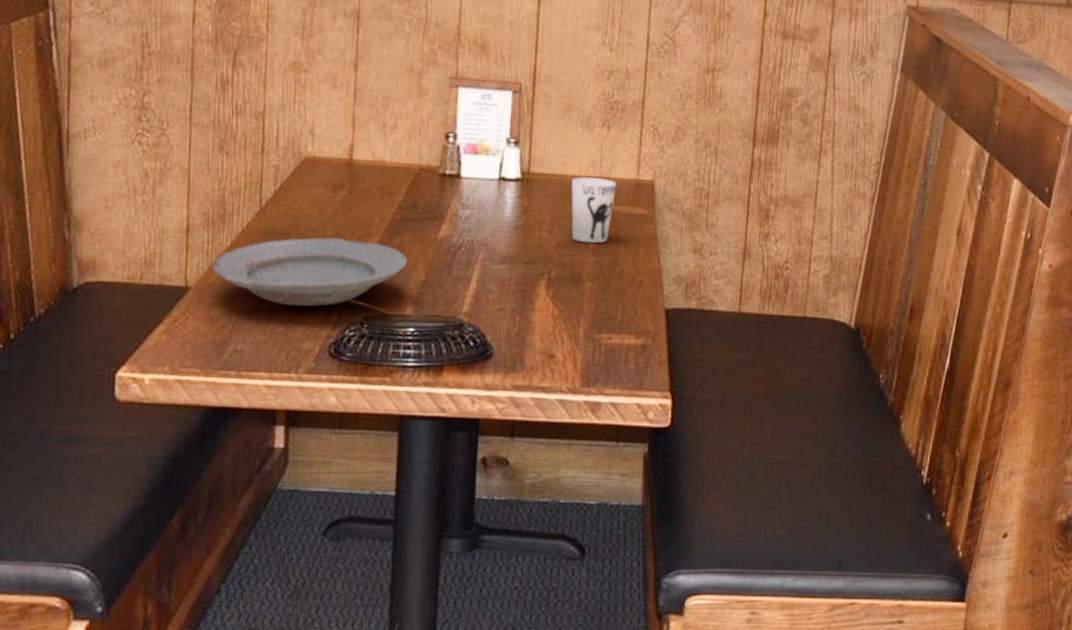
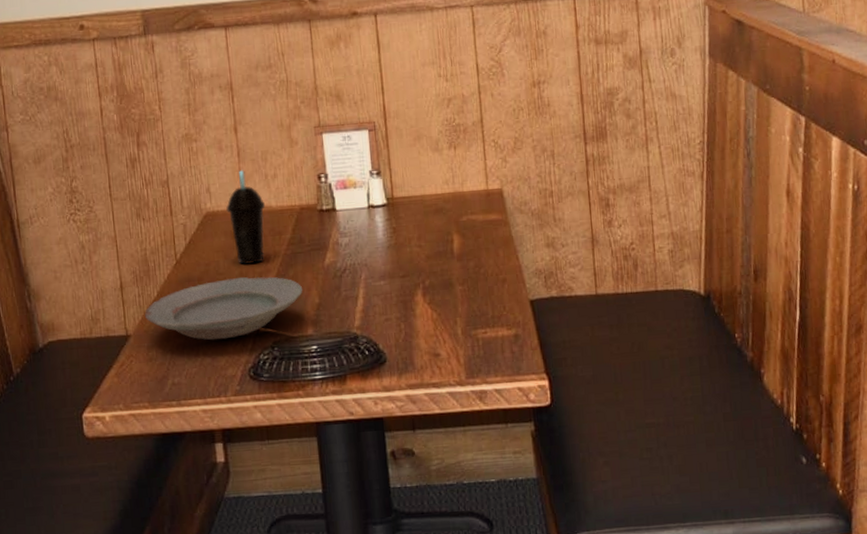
cup: none [330,114,379,226] -> present [226,170,266,265]
cup: present [571,177,617,244] -> none [430,193,470,252]

